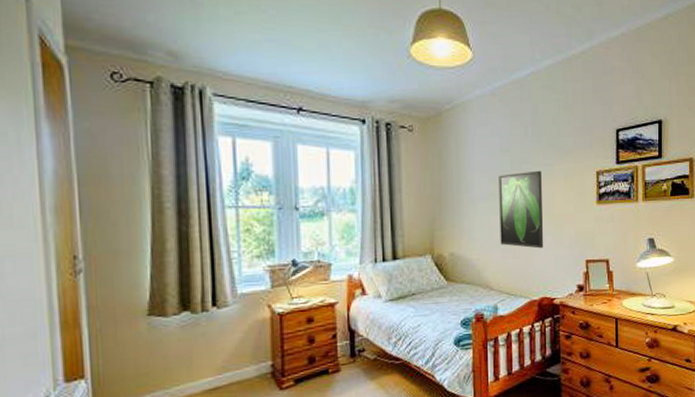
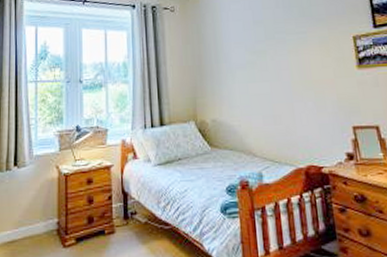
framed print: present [499,170,544,249] -> none [254,38,306,115]

